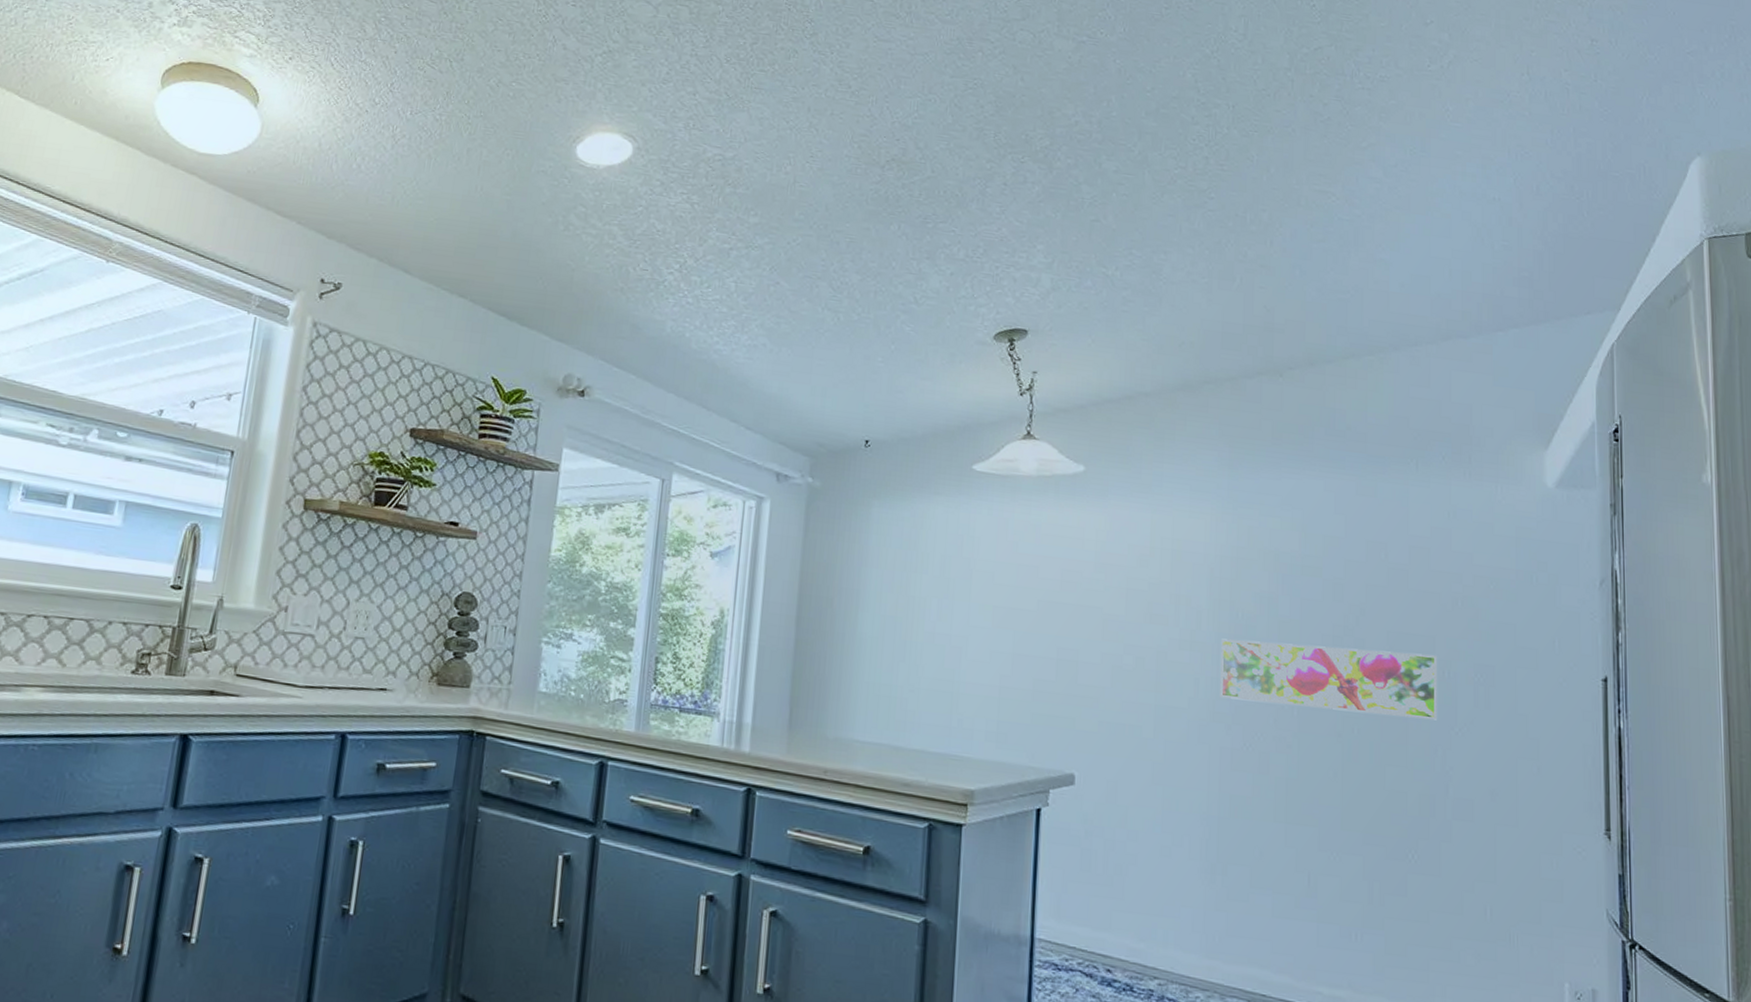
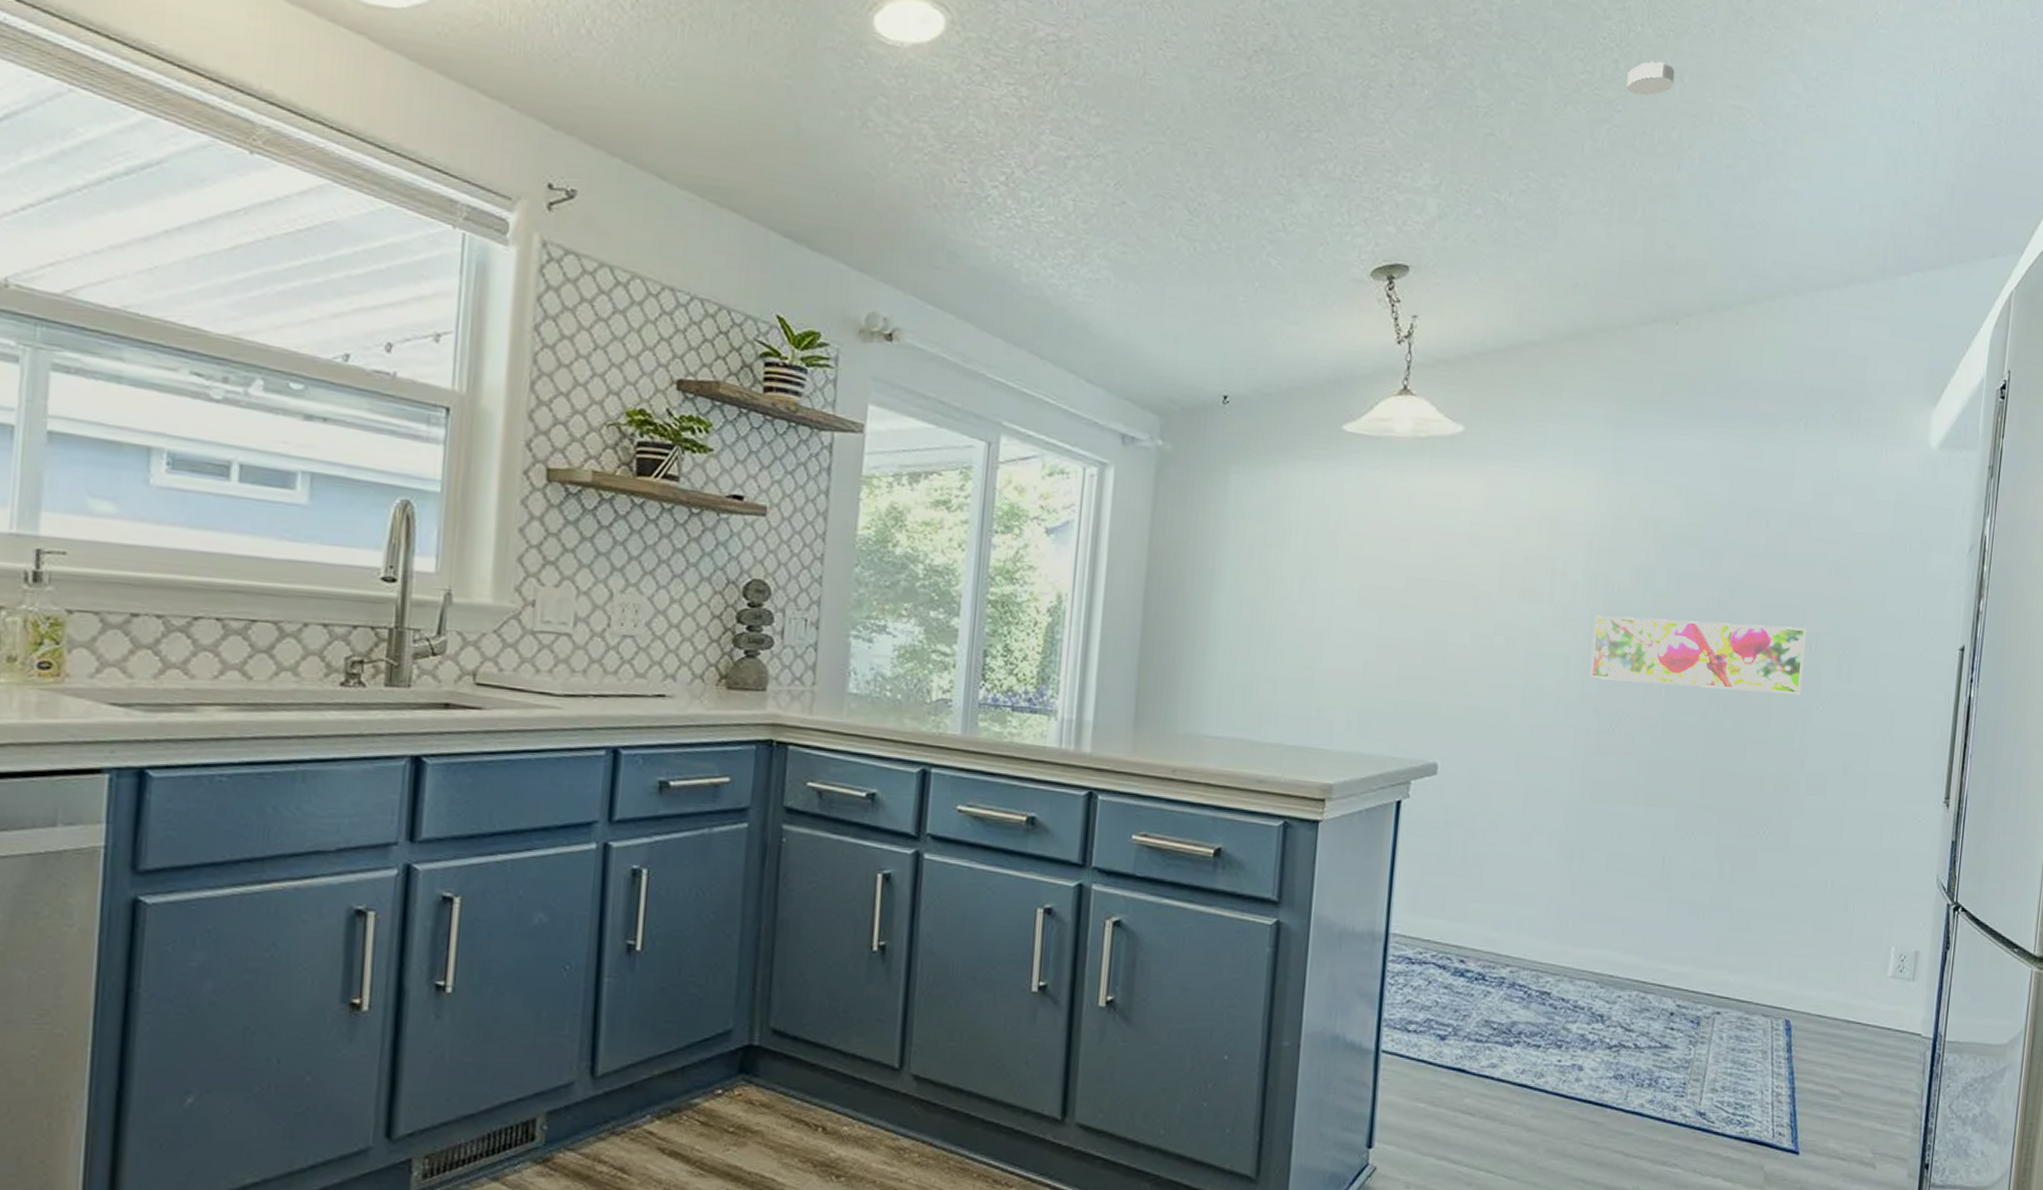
smoke detector: none [1217,156,1261,185] -> present [1626,60,1675,96]

